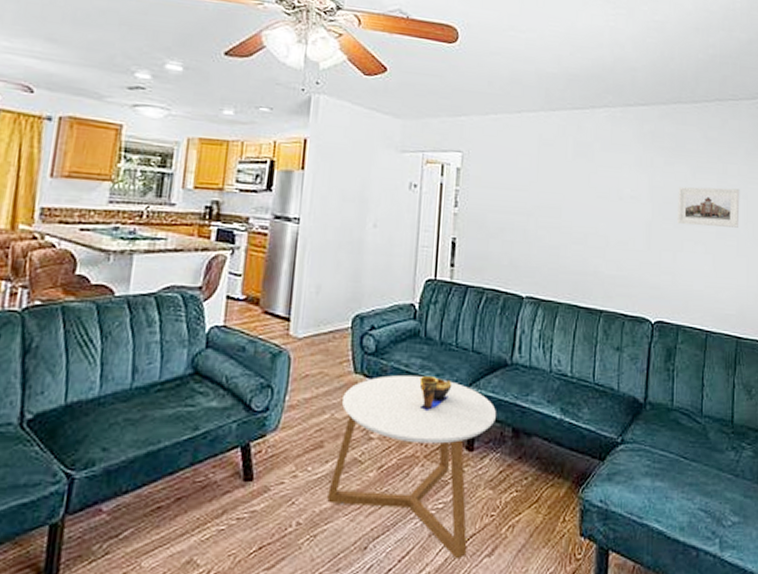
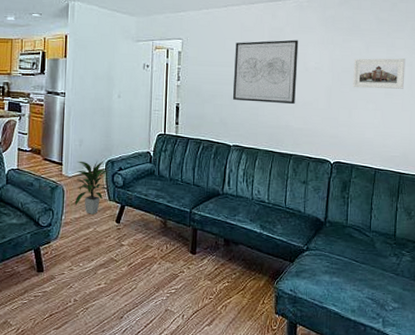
indoor plant: none [304,316,356,394] -> present [74,161,109,215]
coffee table: present [327,375,496,560] -> none [94,202,212,327]
decorative bowl: present [419,376,452,410] -> none [155,203,179,226]
wall art: none [527,159,611,244] -> present [233,39,299,105]

